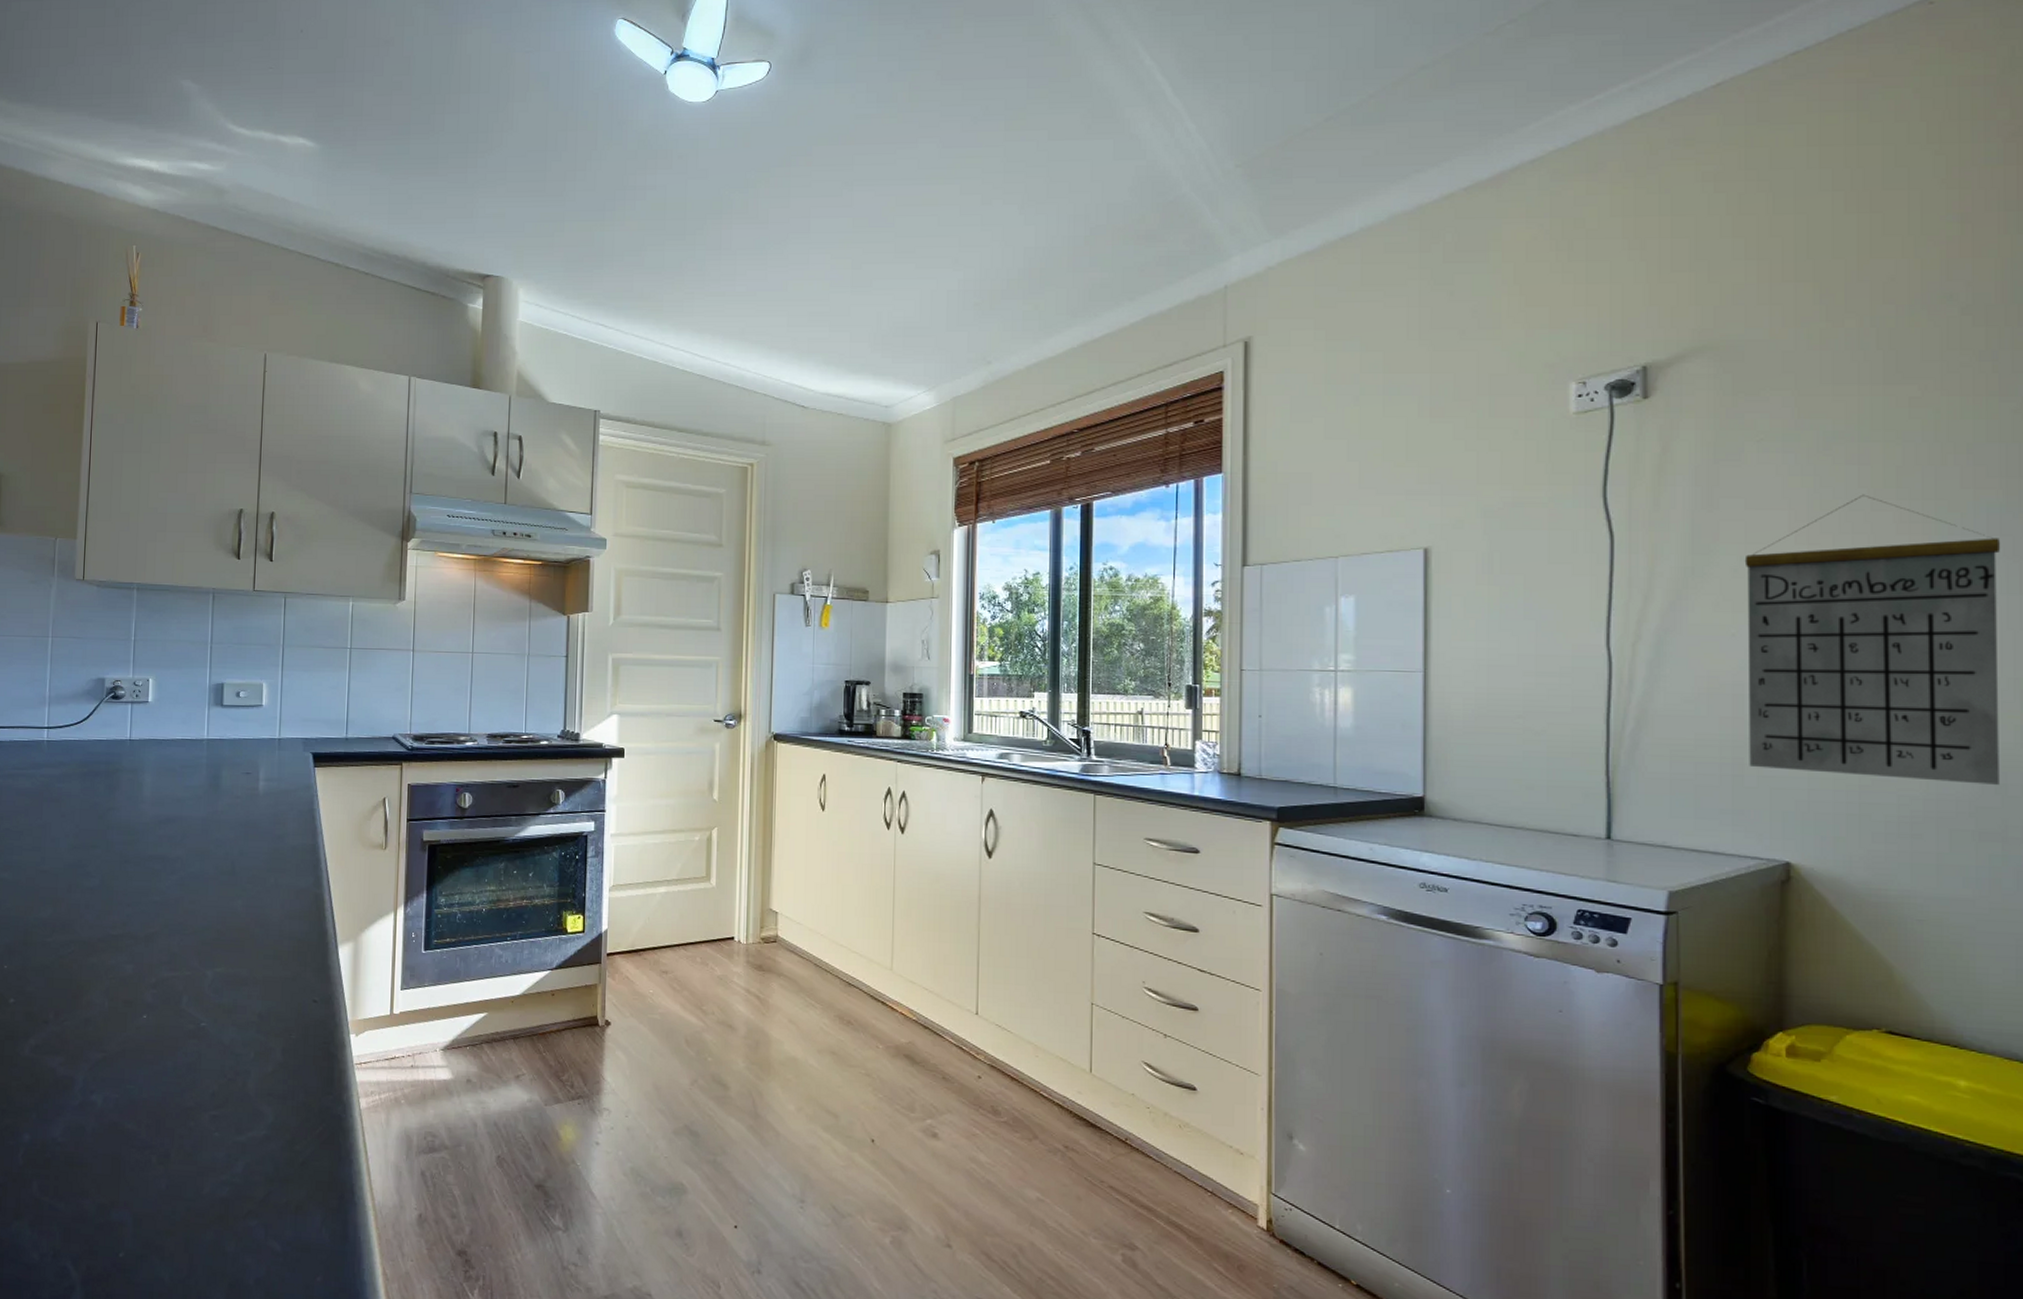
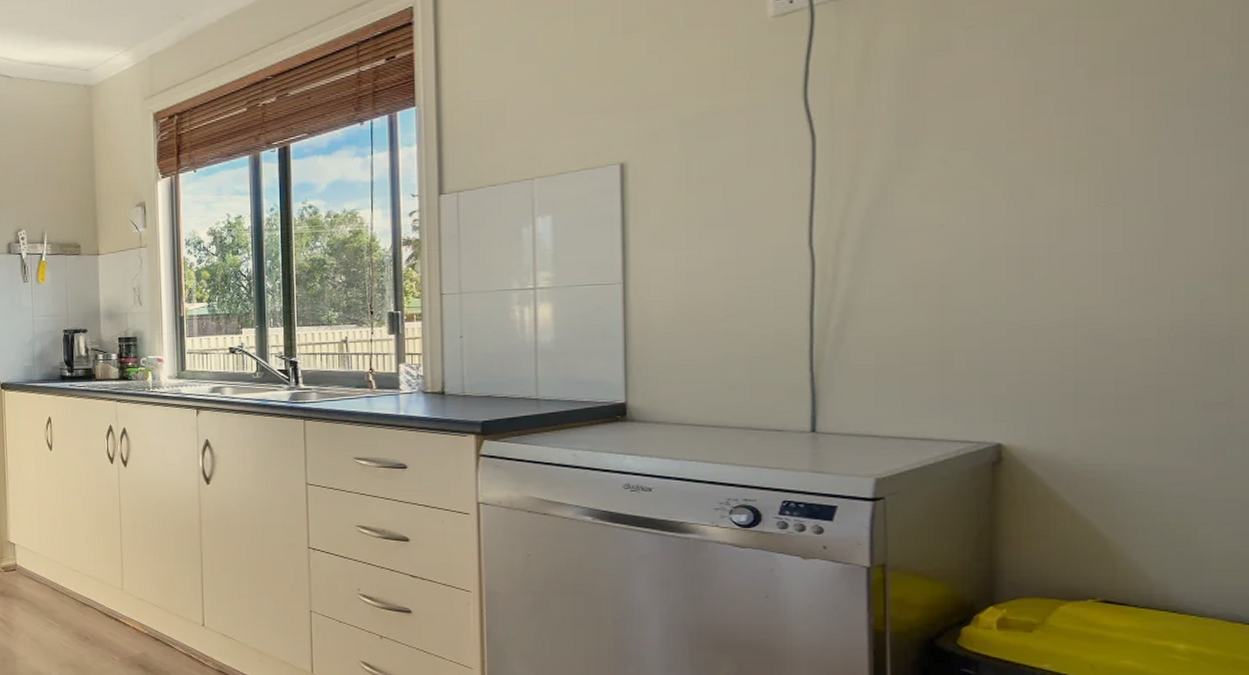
calendar: present [1744,494,2001,785] -> none [953,73,1232,356]

